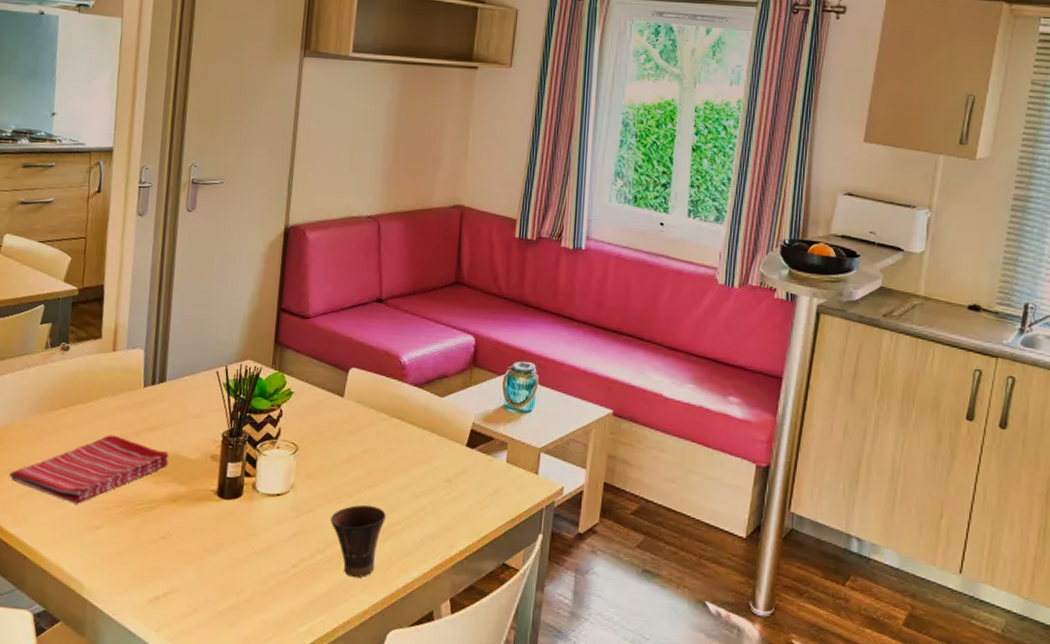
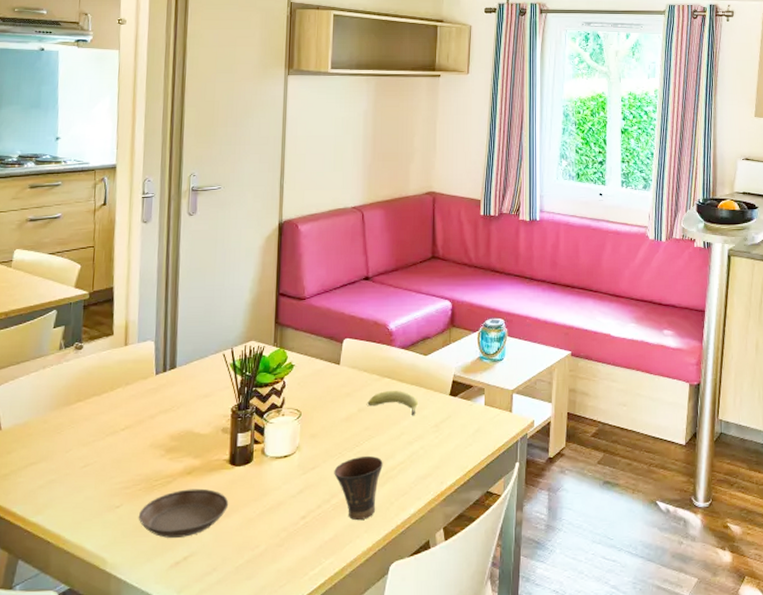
dish towel: present [10,435,169,505] -> none [30,421,183,489]
saucer: none [118,518,215,571] -> present [138,488,229,538]
fruit: none [372,432,430,466] -> present [367,390,418,416]

